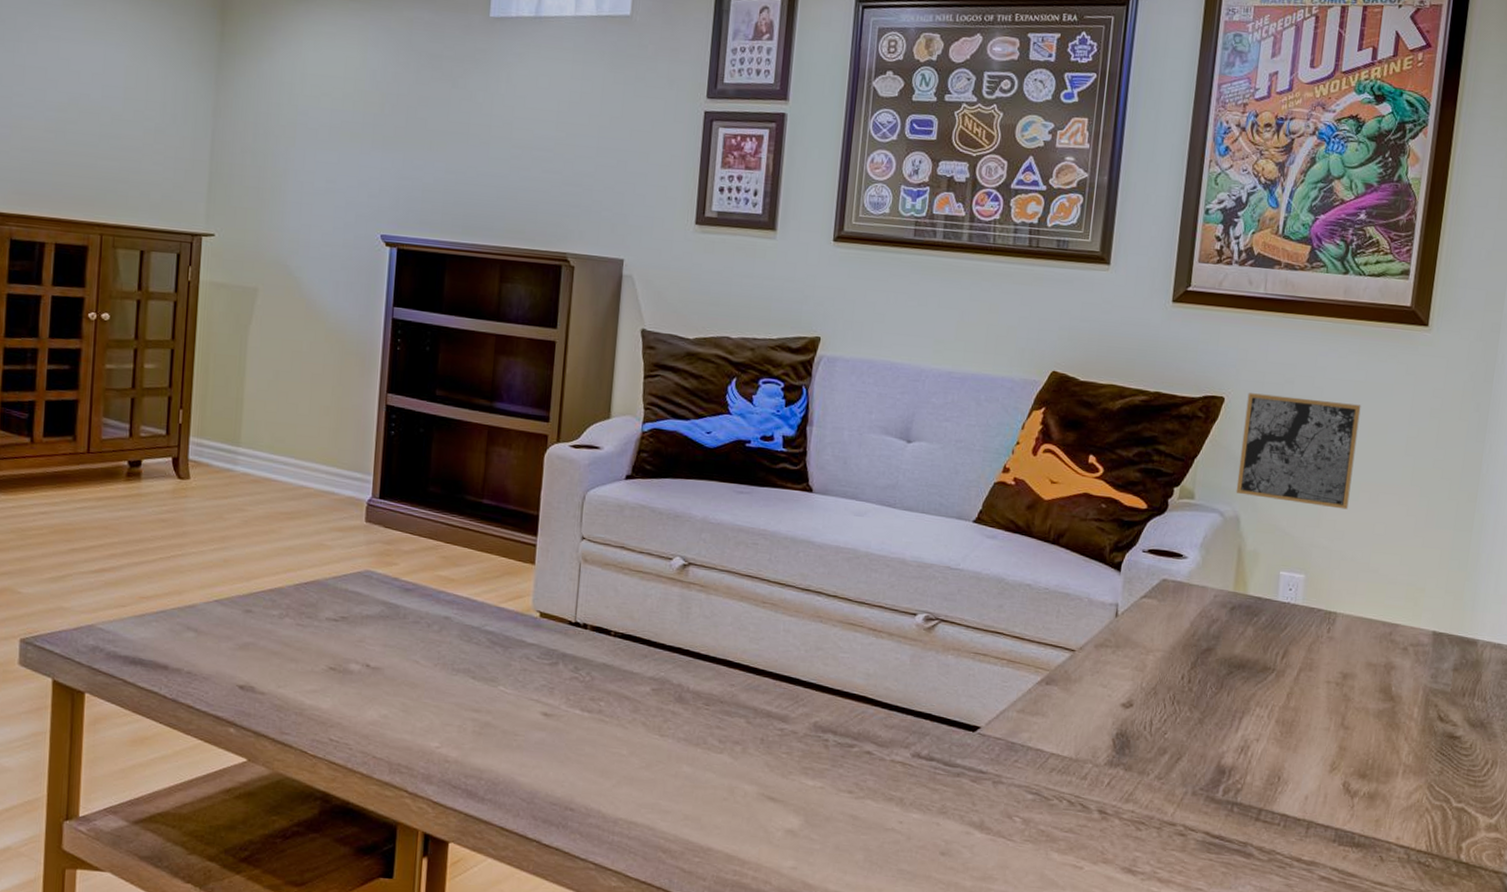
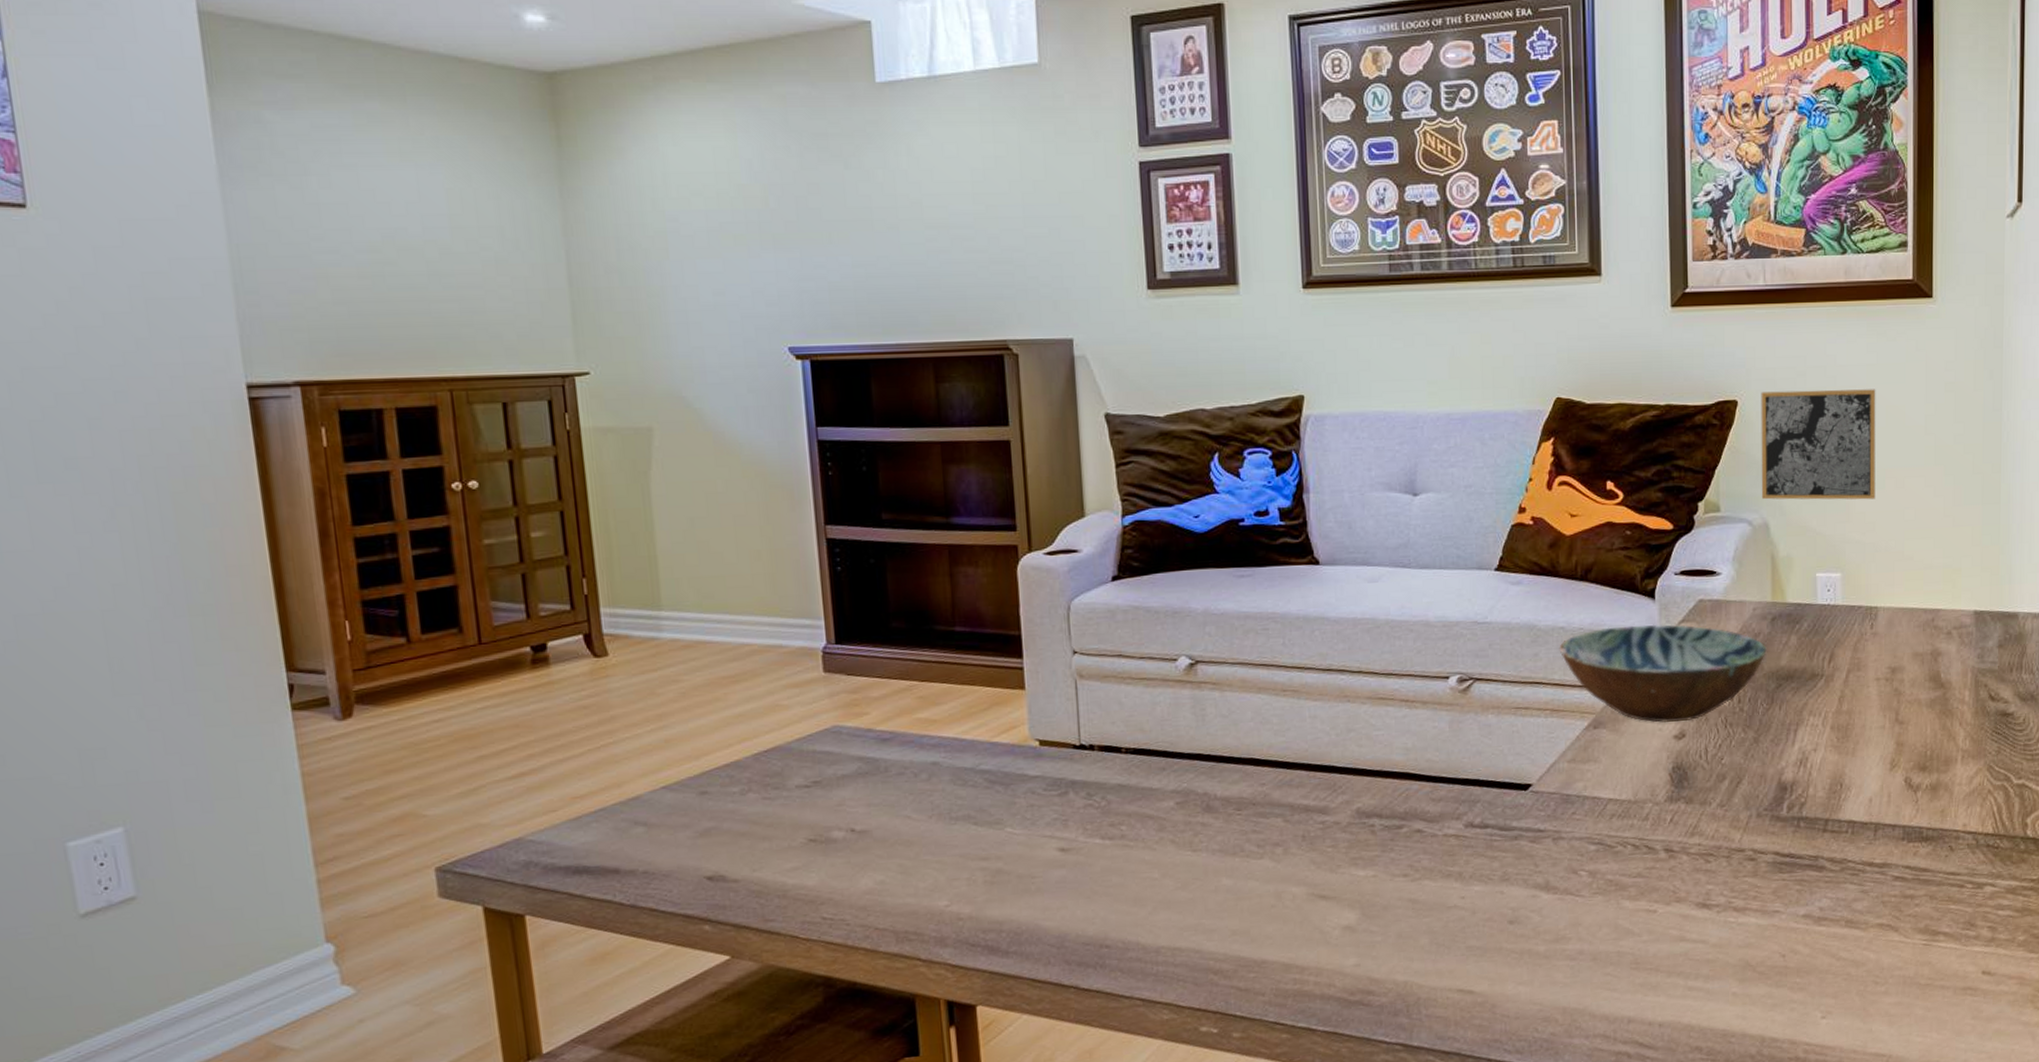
bowl: none [1023,591,1223,692] -> present [1559,624,1767,723]

